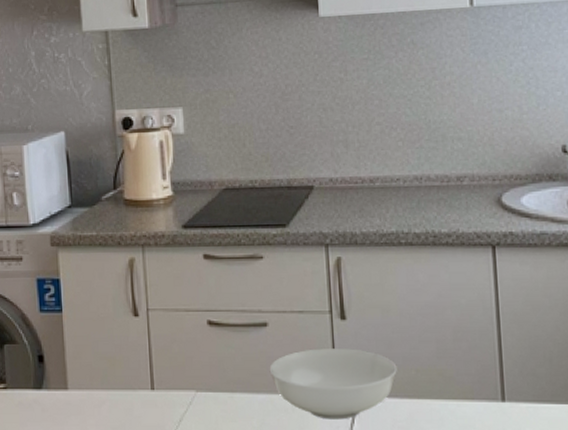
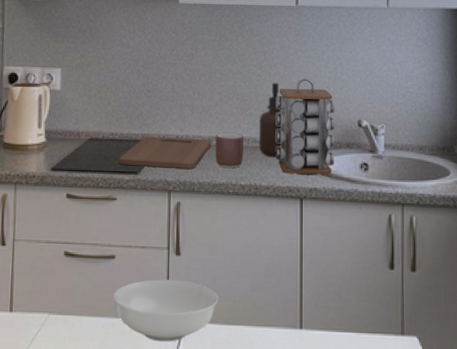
cutting board: none [261,181,374,218] -> present [118,136,211,169]
mug: none [379,171,416,214] -> present [215,132,243,169]
soap dispenser: none [432,105,464,197] -> present [259,82,283,157]
spice rack: none [453,98,534,217] -> present [275,79,335,175]

